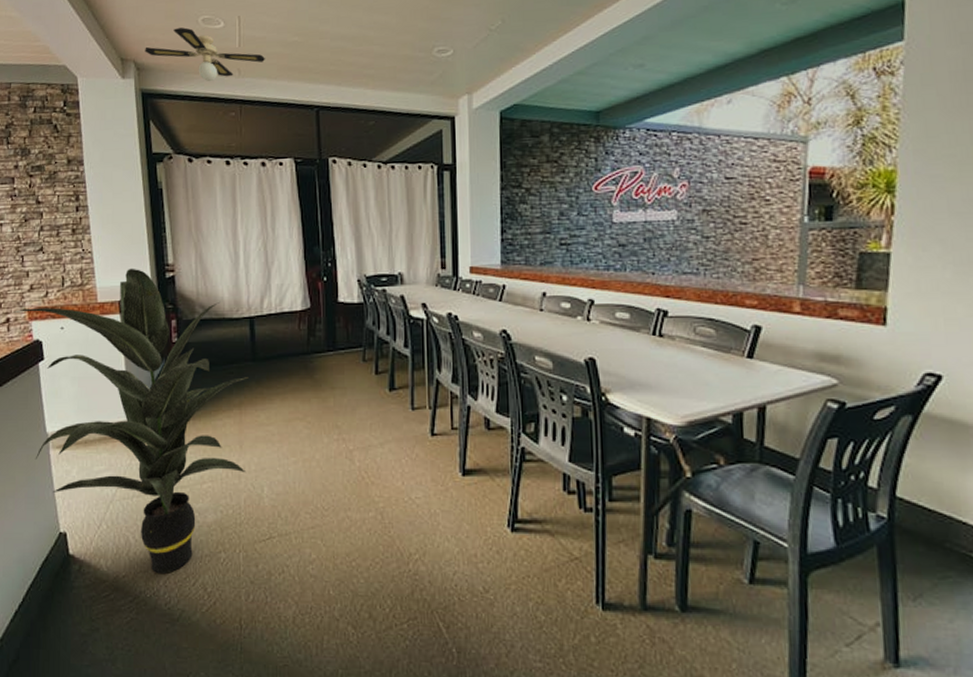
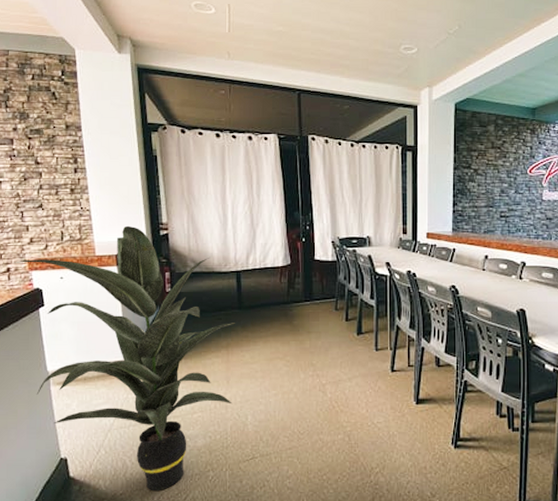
ceiling fan: present [145,27,266,82] -> none [140,11,254,62]

